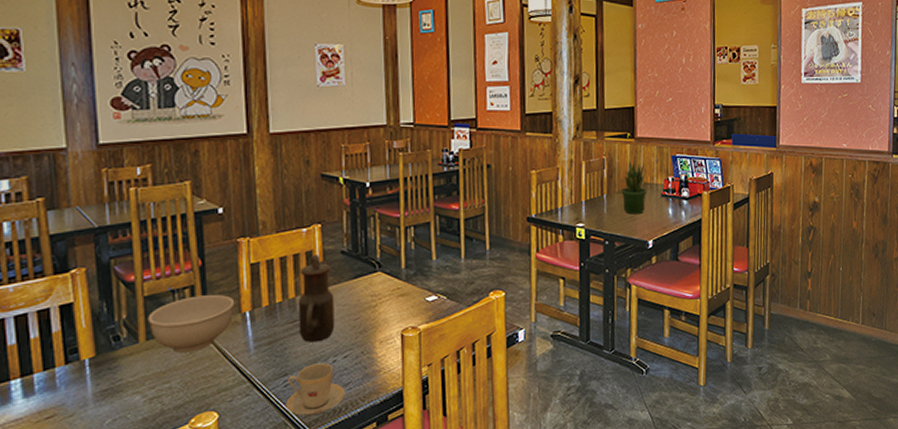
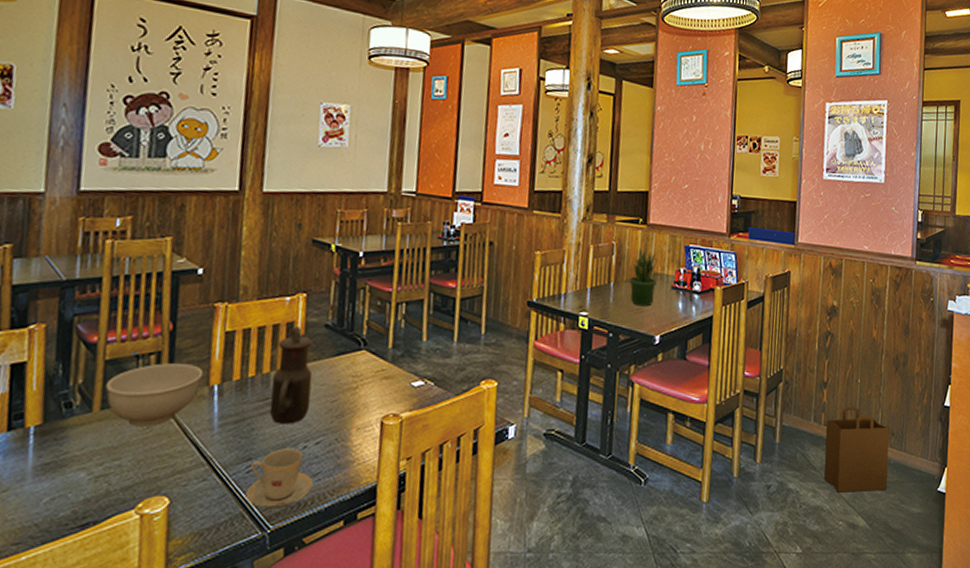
shopping bag: none [810,292,871,369] -> present [824,406,889,492]

